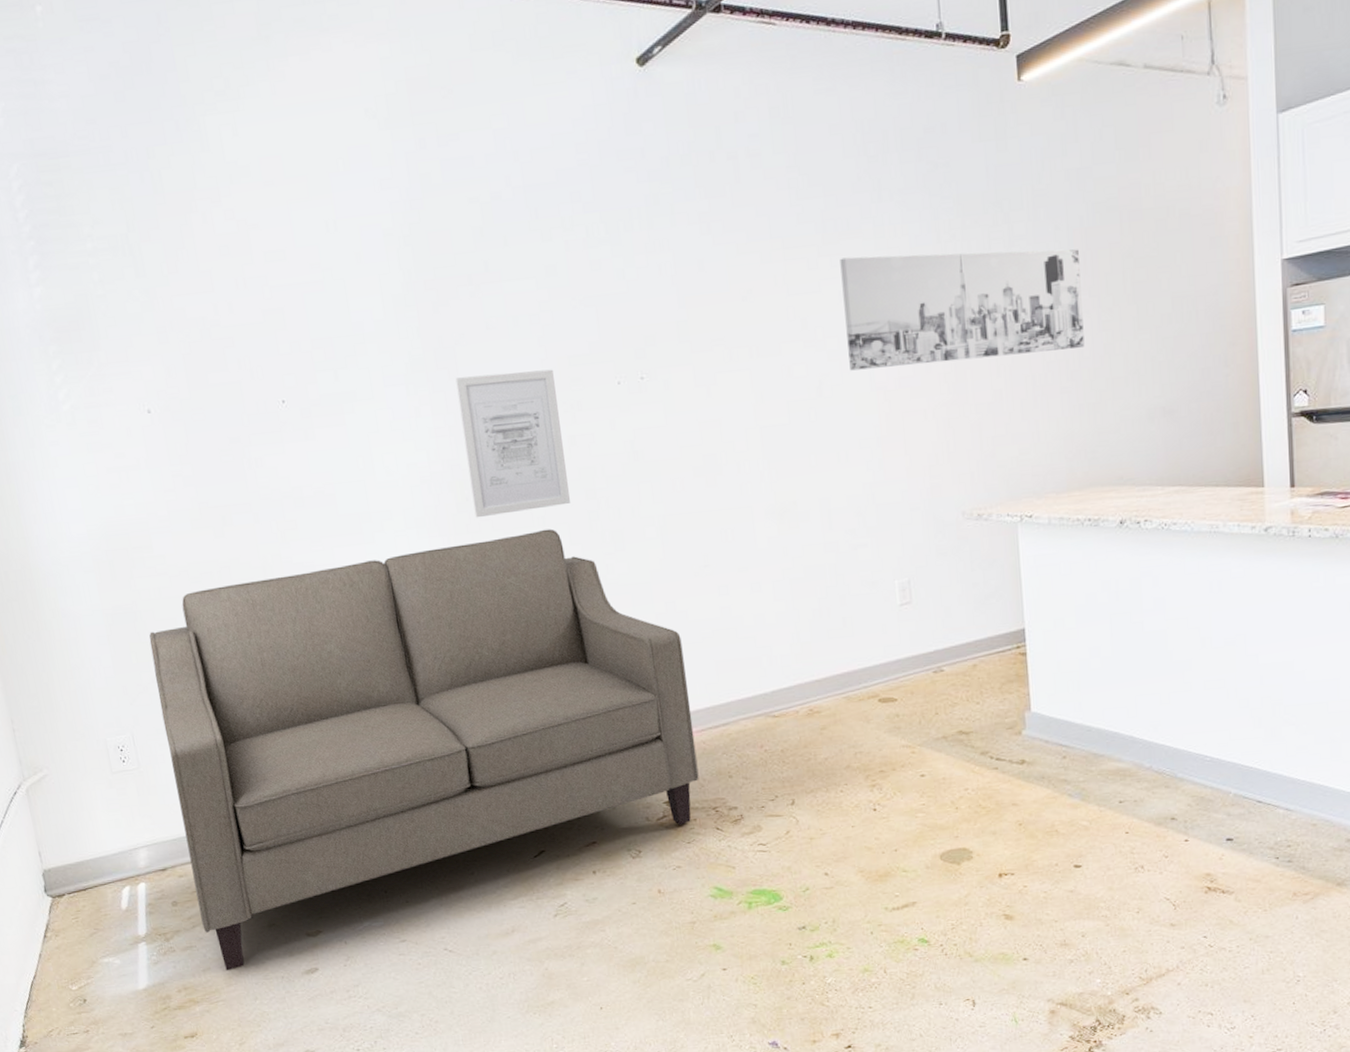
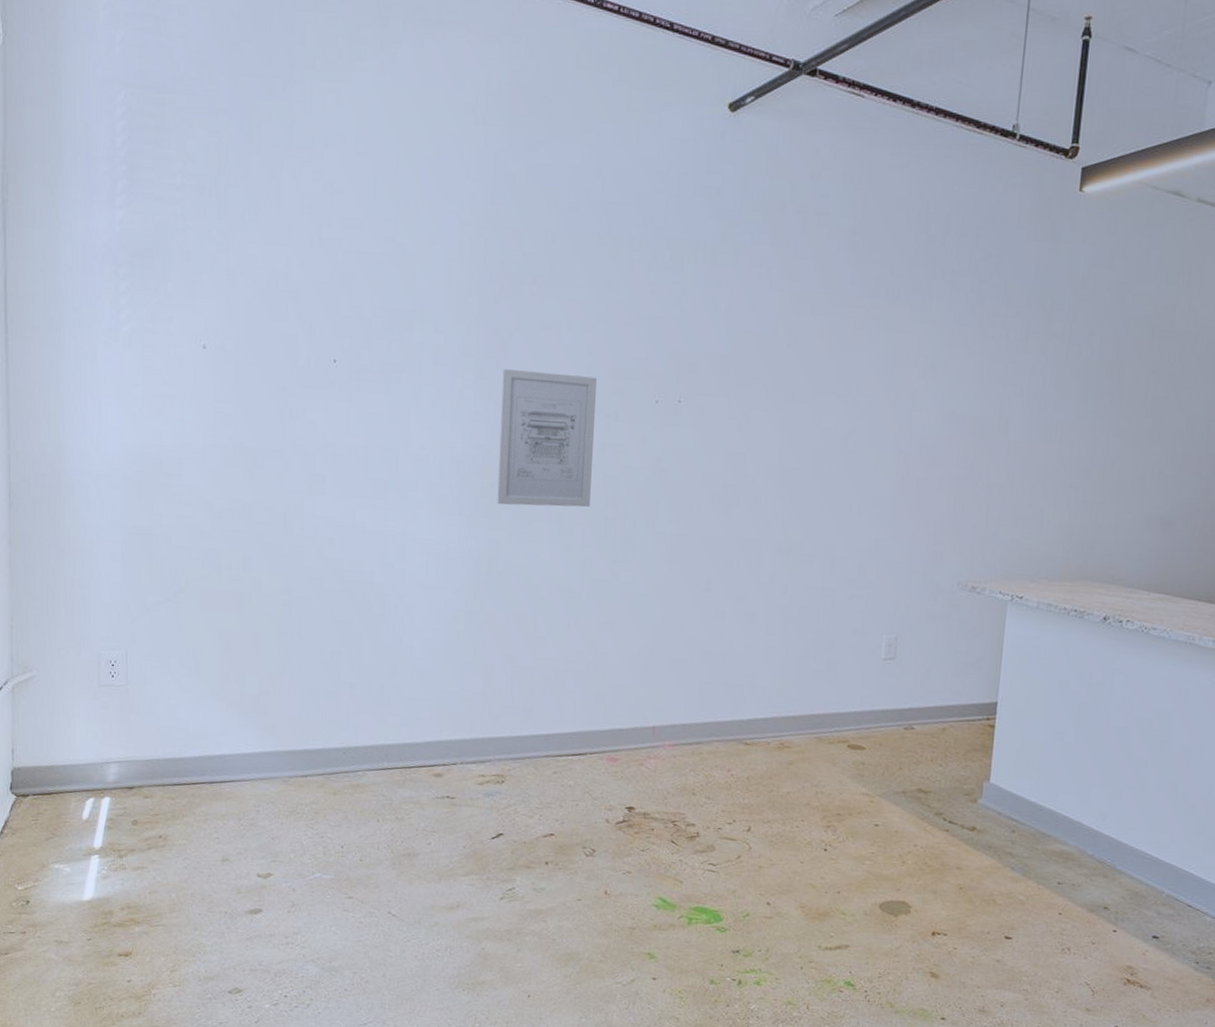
sofa: present [149,528,699,971] -> none [158,525,672,898]
wall art: present [840,249,1085,371] -> none [876,324,1108,448]

